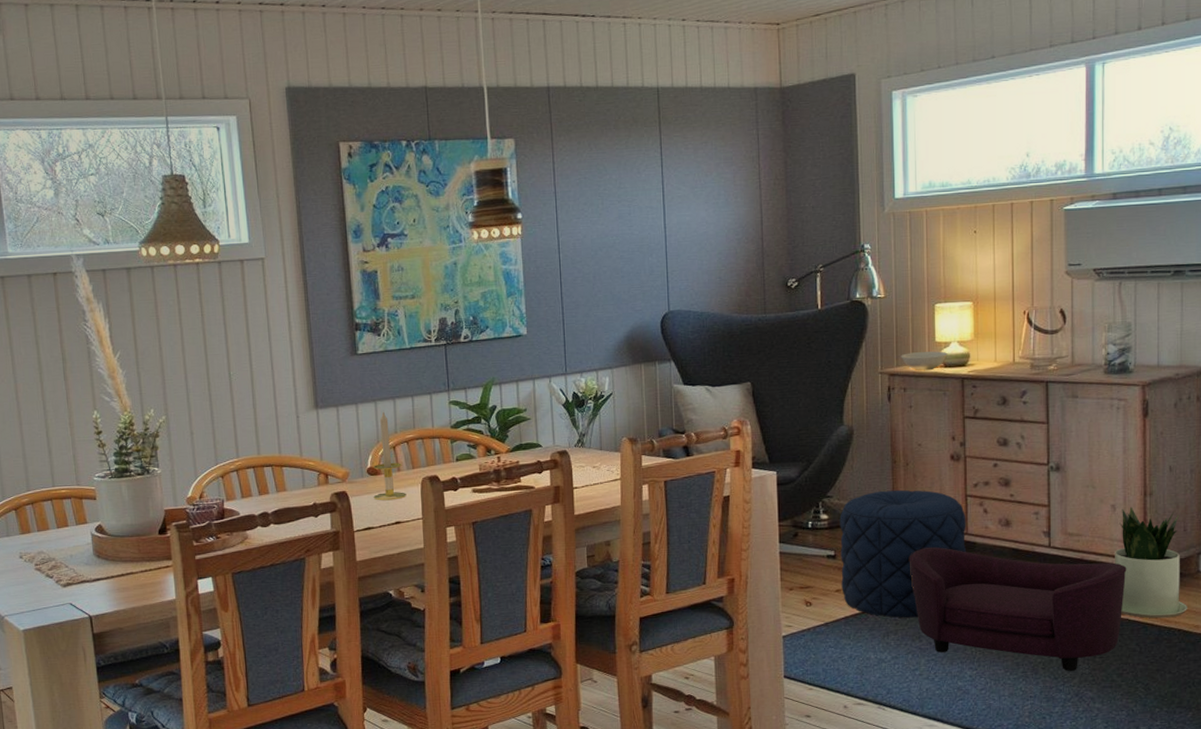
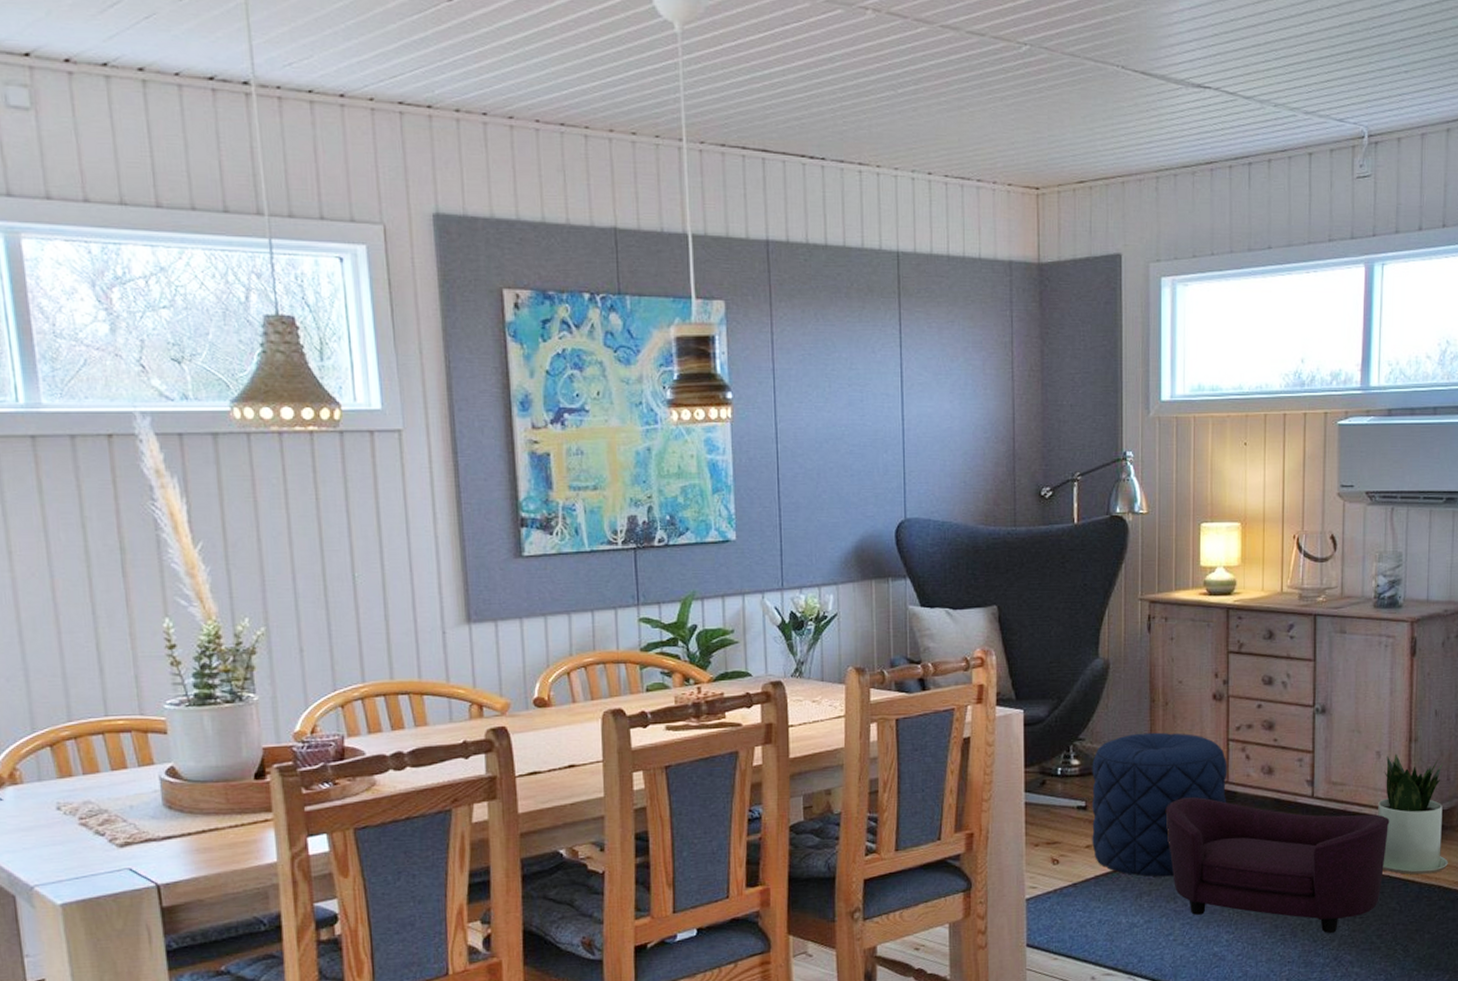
candle: present [373,411,407,501] -> none [541,628,584,739]
bowl: present [901,351,948,371] -> none [1163,577,1213,599]

